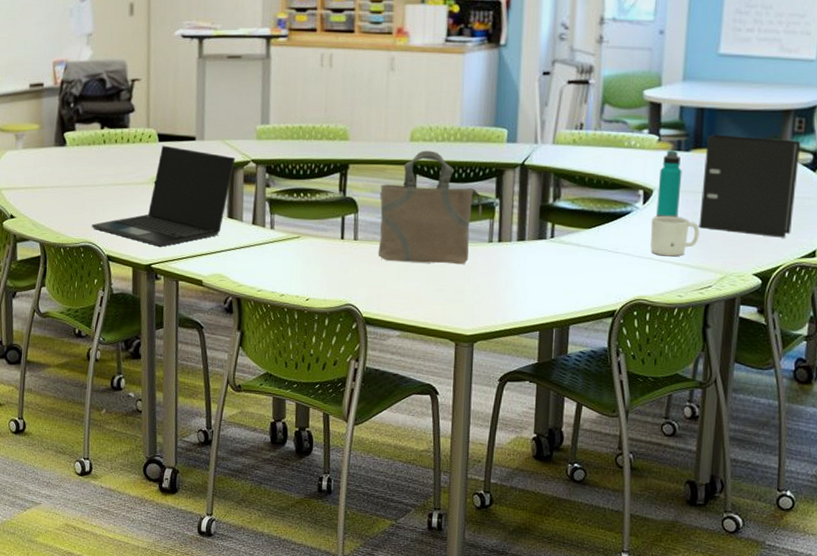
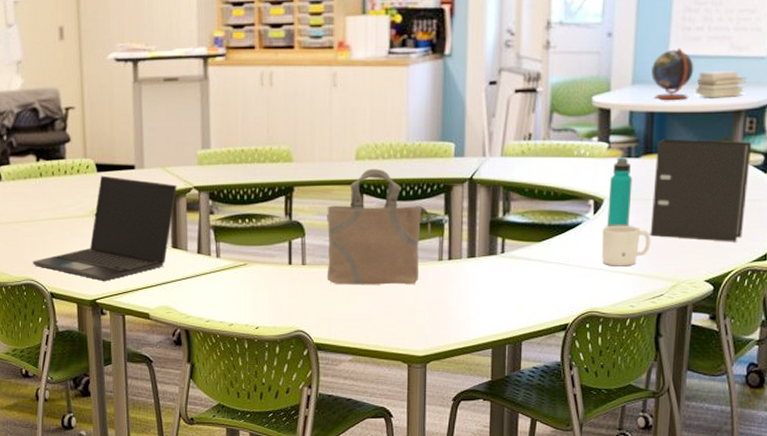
globe: none [702,48,744,97] -> present [651,48,694,100]
books: none [745,71,795,98] -> present [696,70,746,98]

